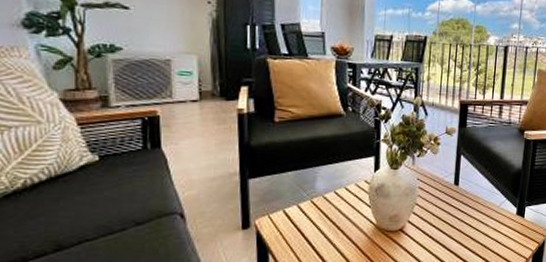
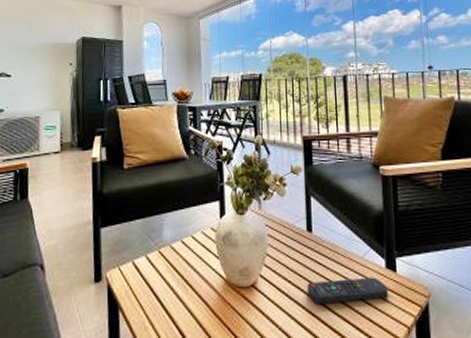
remote control: none [449,222,515,243] -> present [307,277,388,304]

